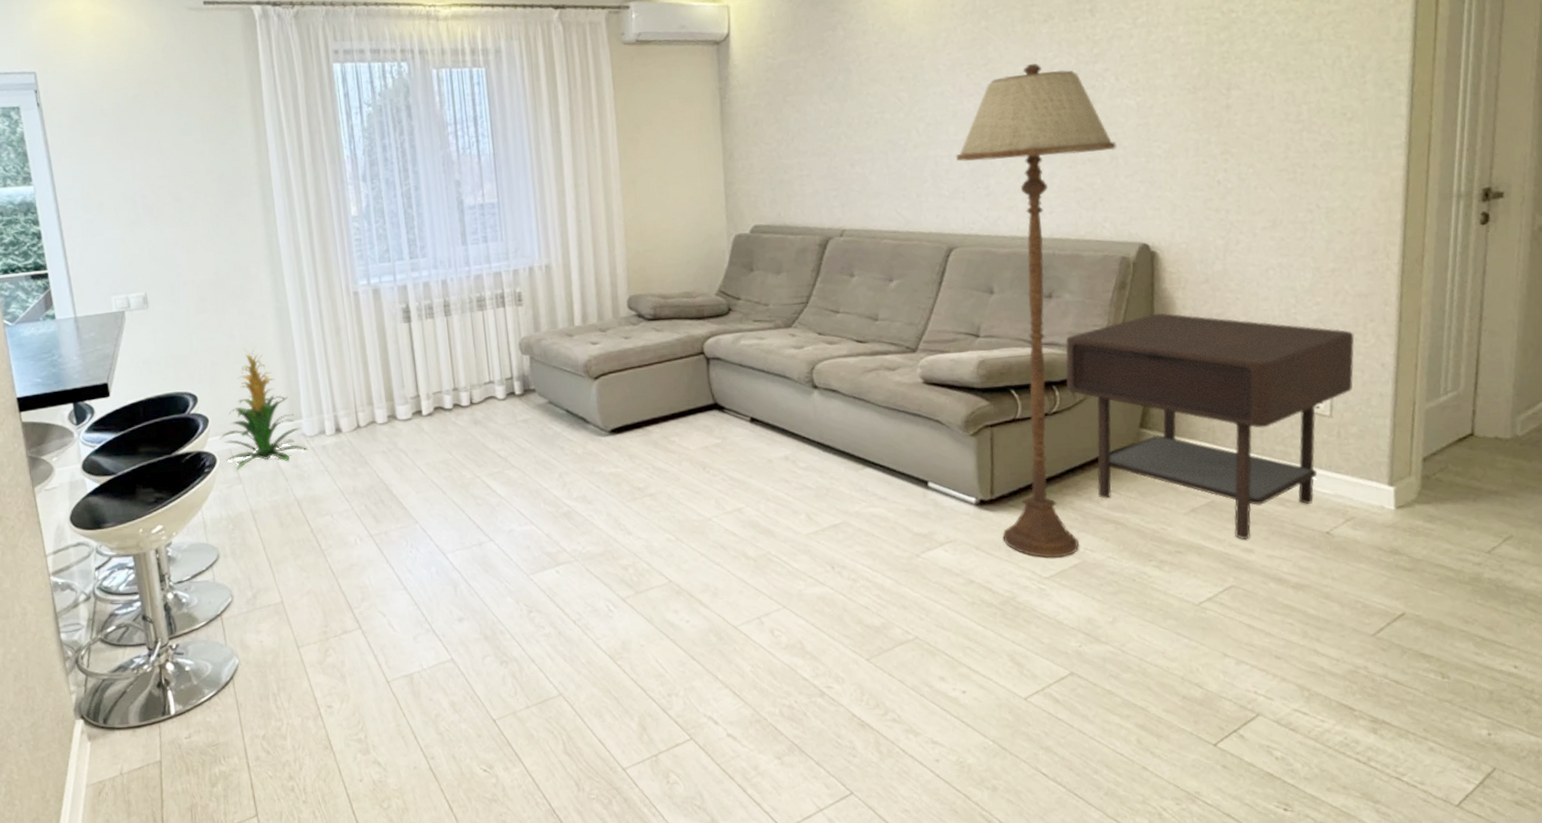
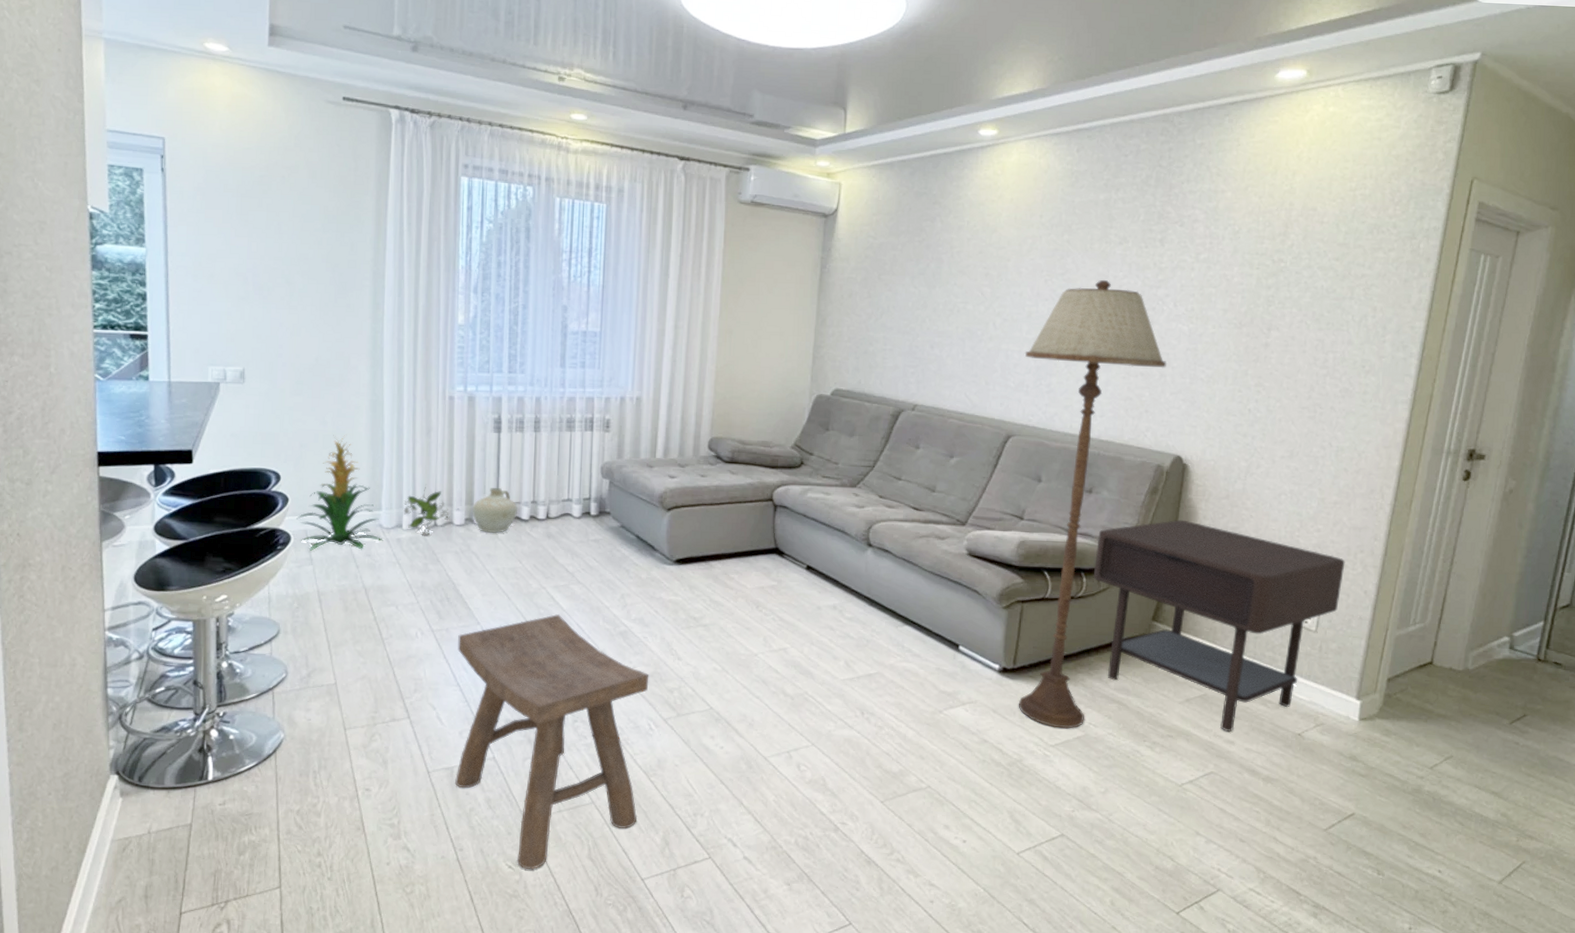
decorative plant: none [323,389,380,439] -> present [403,487,459,535]
ceramic jug: none [393,378,440,428] -> present [471,487,517,534]
stool: none [398,503,609,772] -> present [455,614,649,870]

